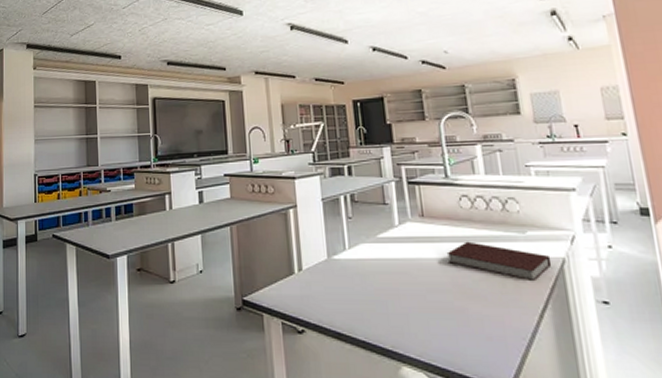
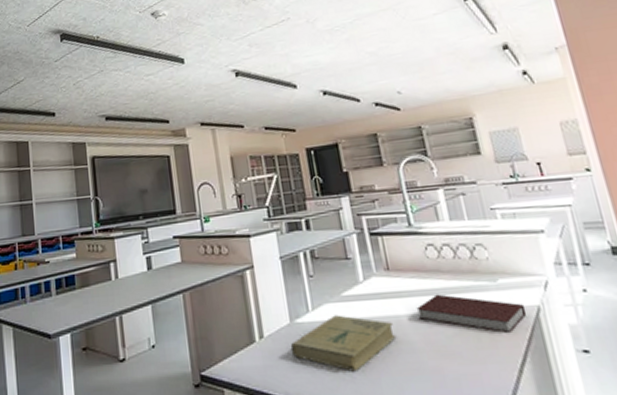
book: none [326,254,426,306] -> present [290,315,397,372]

